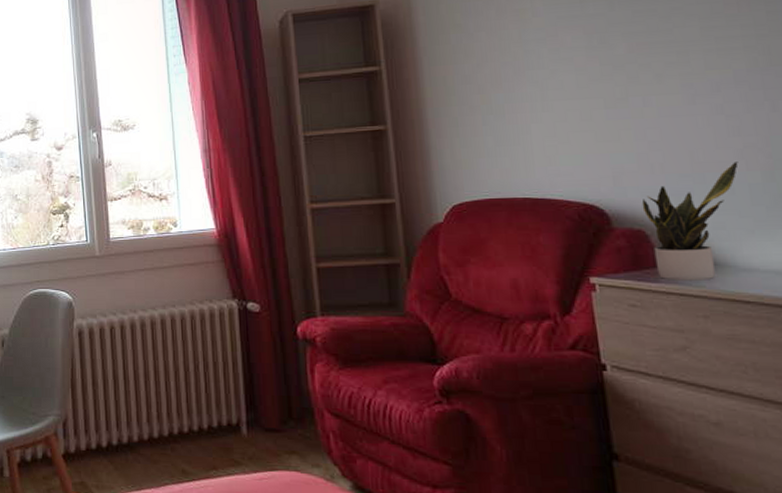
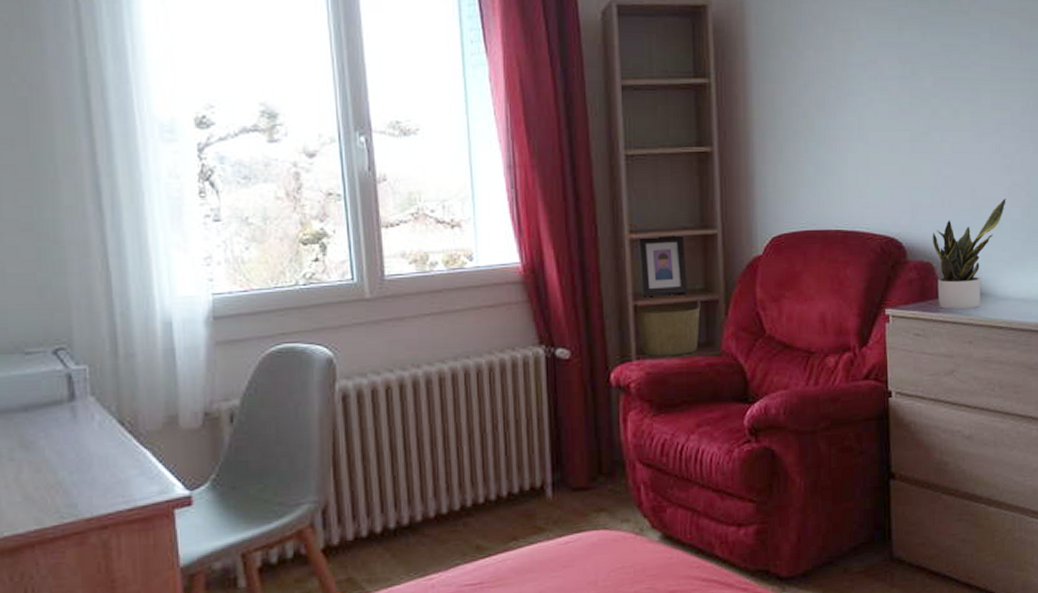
picture frame: none [317,205,368,259] -> present [637,235,687,296]
basket: none [317,262,382,315] -> present [634,299,701,357]

